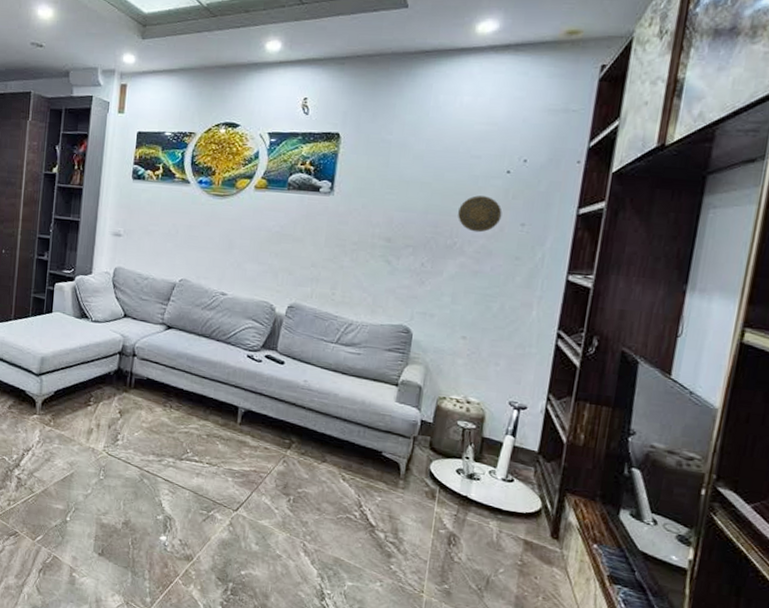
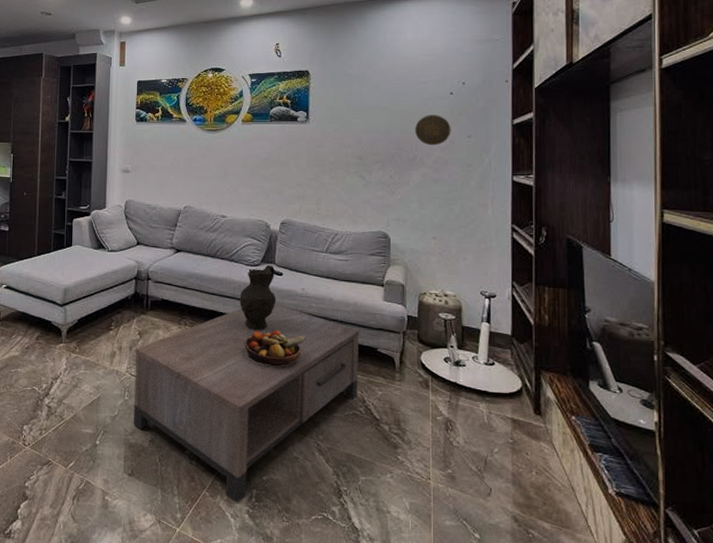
coffee table: none [106,393,365,594] -> present [133,303,360,503]
decorative vase: none [233,351,276,422] -> present [240,265,277,331]
fruit bowl: none [233,421,303,461] -> present [244,330,305,367]

